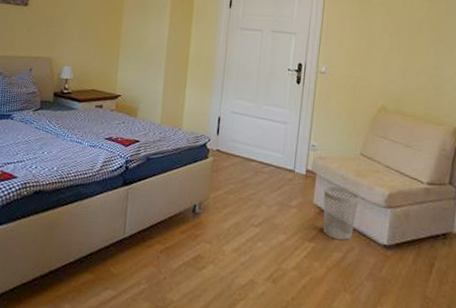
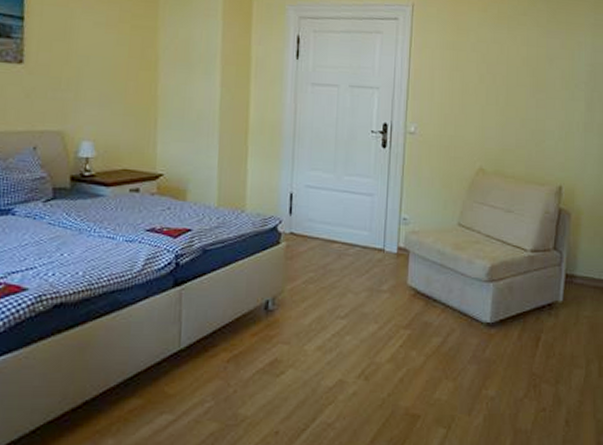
wastebasket: present [323,186,359,240] -> none [419,263,459,322]

